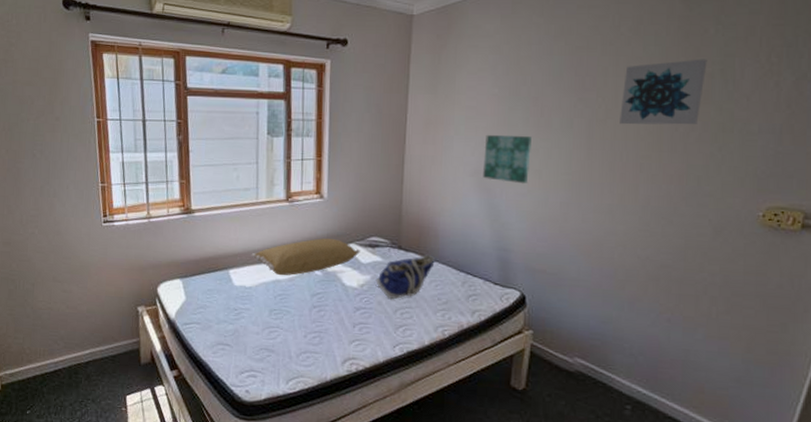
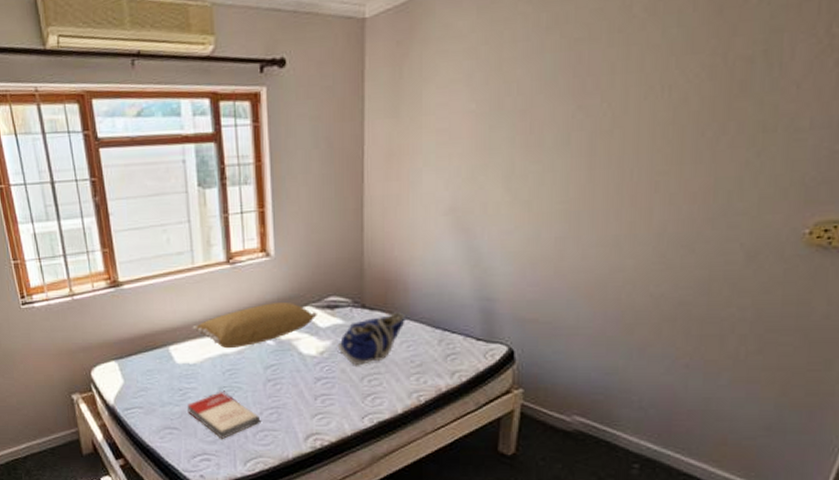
book: none [240,314,304,358] -> present [187,392,260,439]
wall art: present [483,134,532,184] -> none [460,159,519,220]
wall art: present [619,59,708,125] -> none [630,38,747,135]

